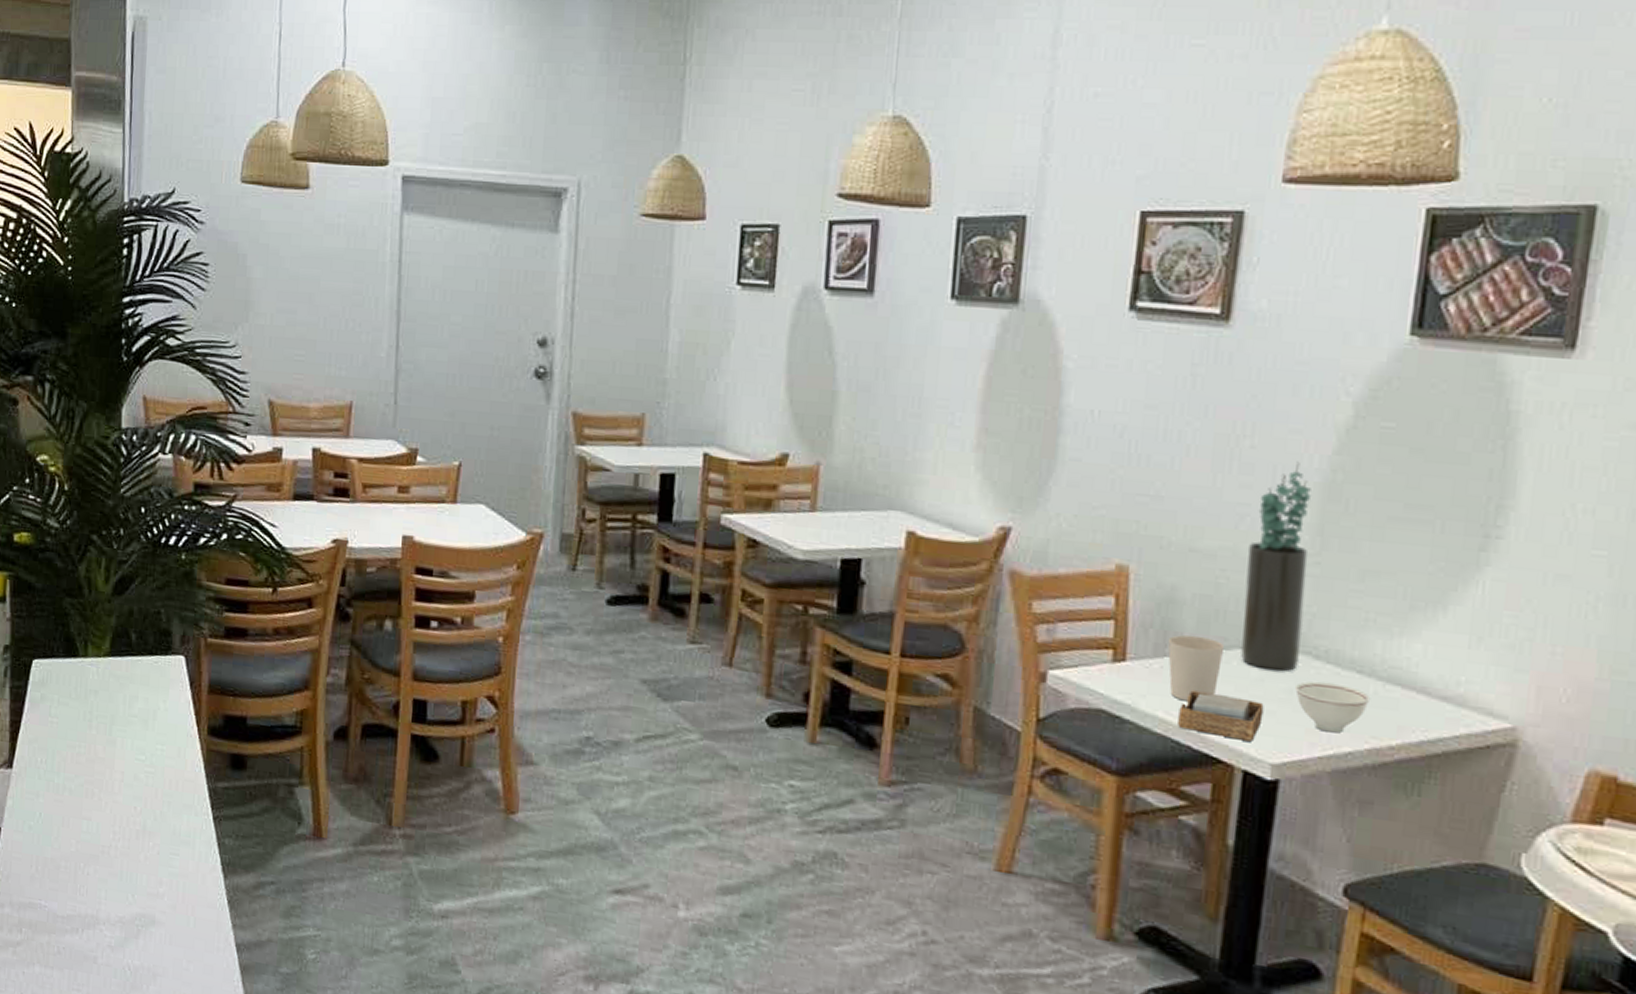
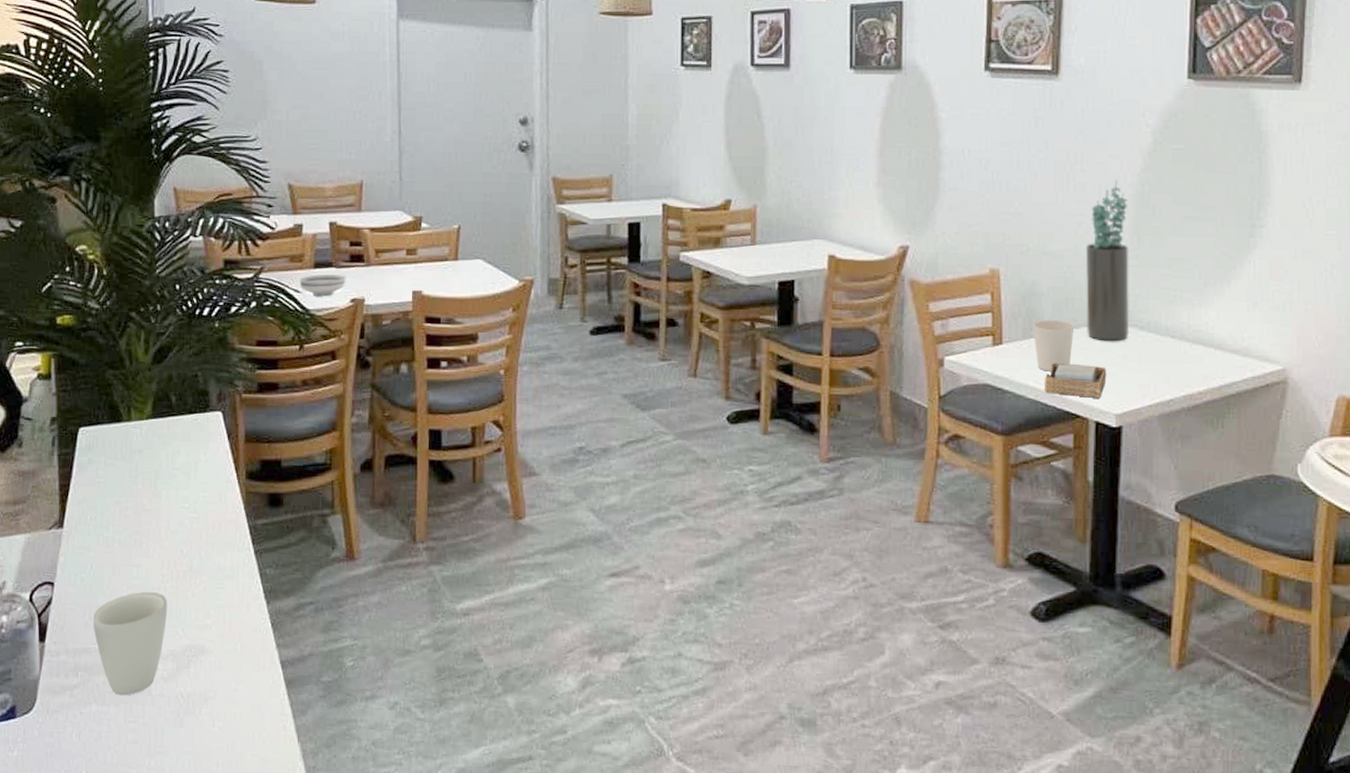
cup: none [39,848,119,961] -> present [93,591,168,696]
bowl: none [276,507,328,533] -> present [299,274,346,296]
bowl: present [1295,681,1371,734] -> none [1128,347,1183,386]

